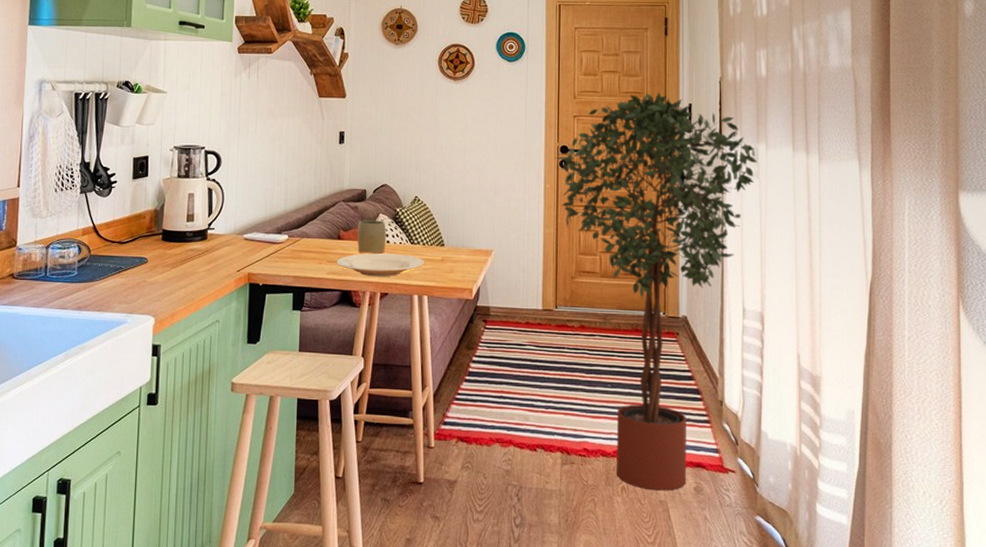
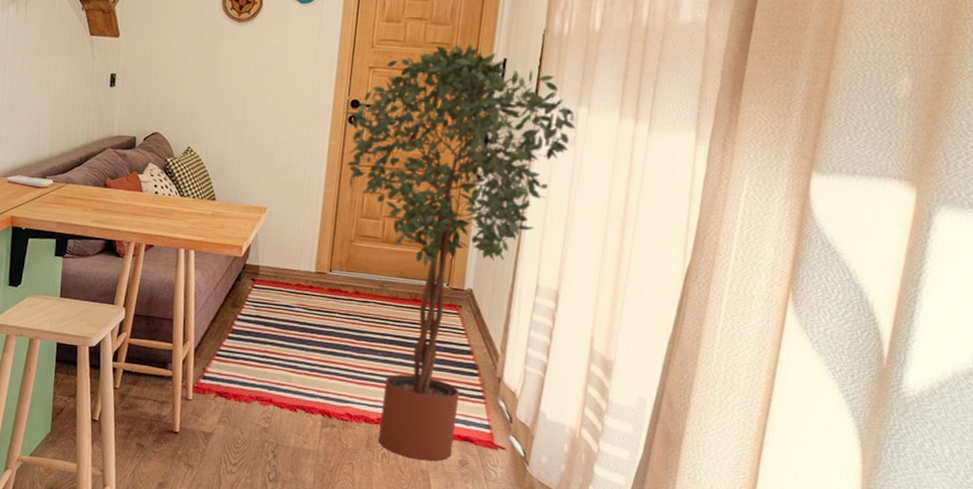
plate: present [336,253,425,277] -> none [101,203,194,229]
mug: present [356,220,387,255] -> none [123,168,156,205]

